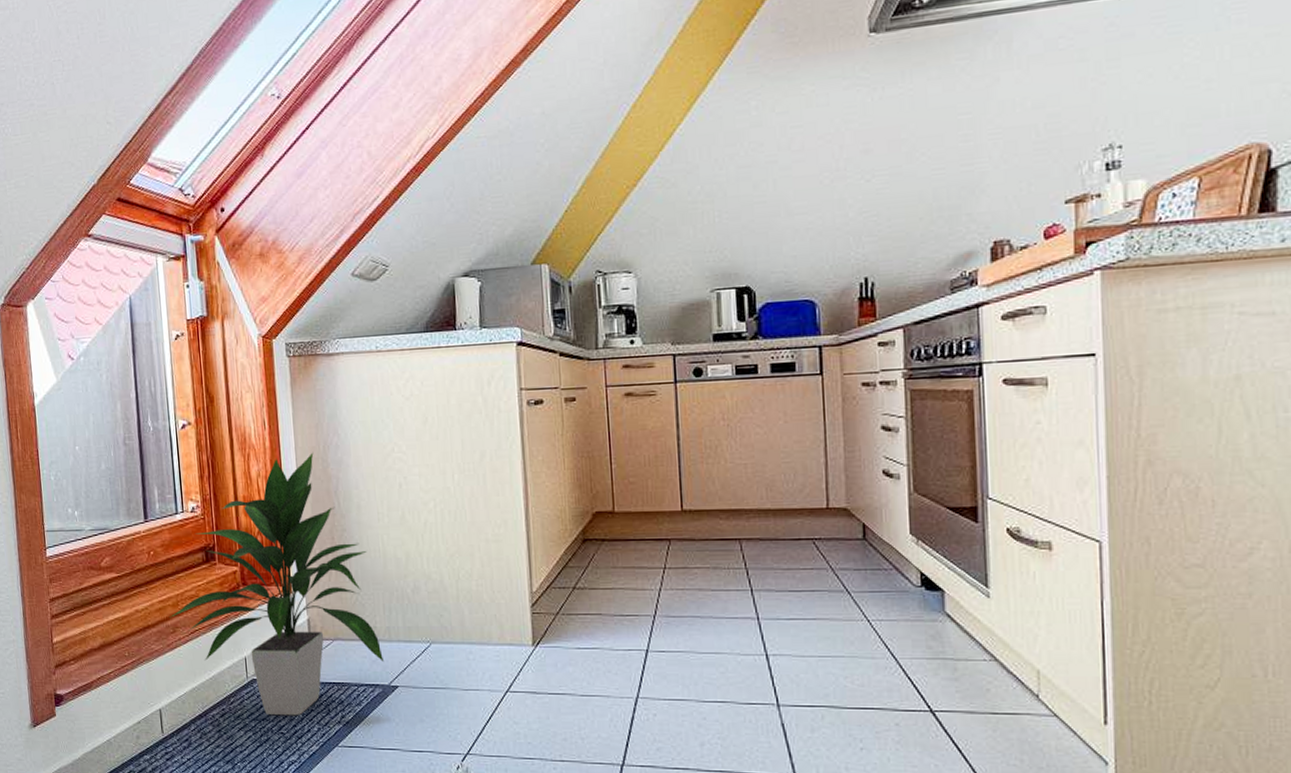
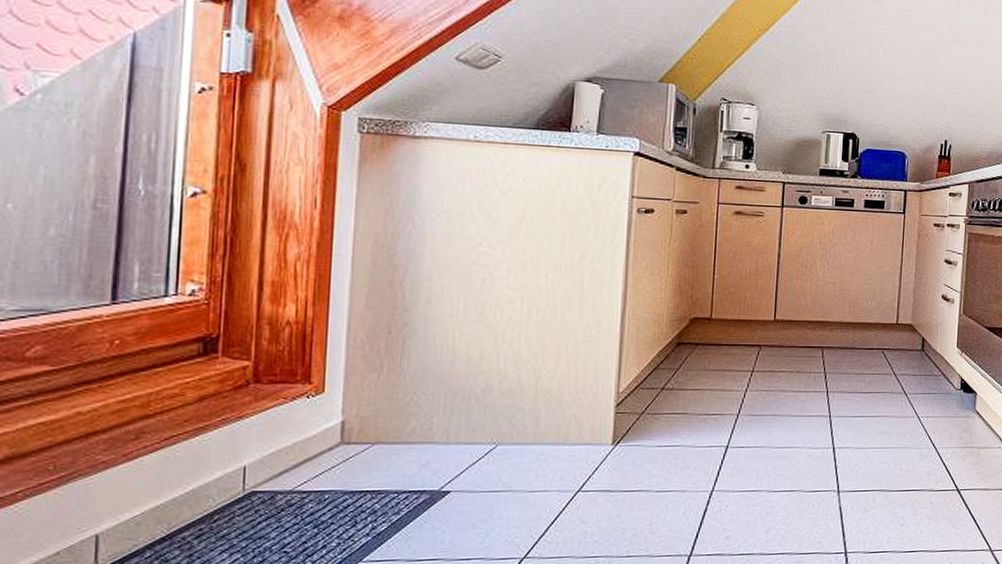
indoor plant: present [169,452,385,716] -> none [133,238,437,533]

